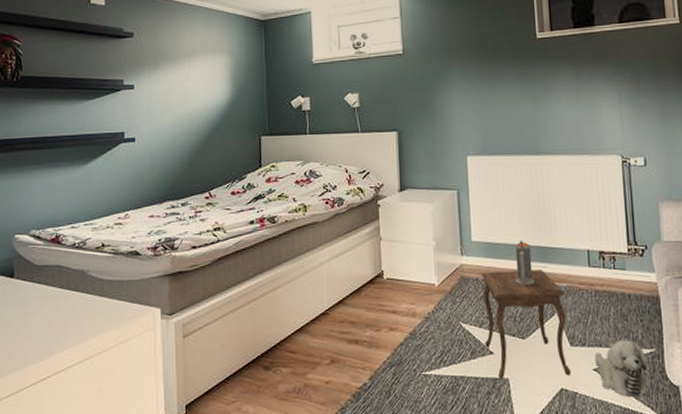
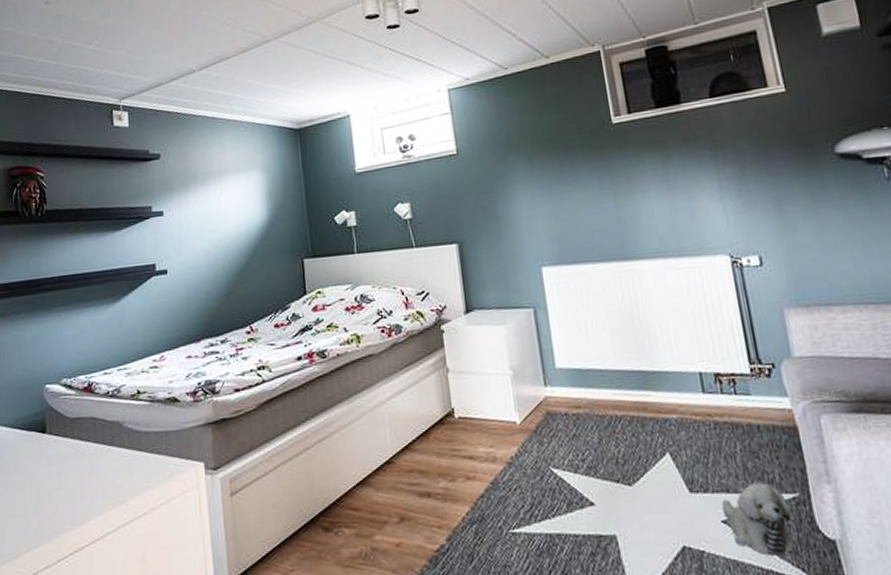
side table: present [481,241,571,379] -> none [570,365,695,537]

